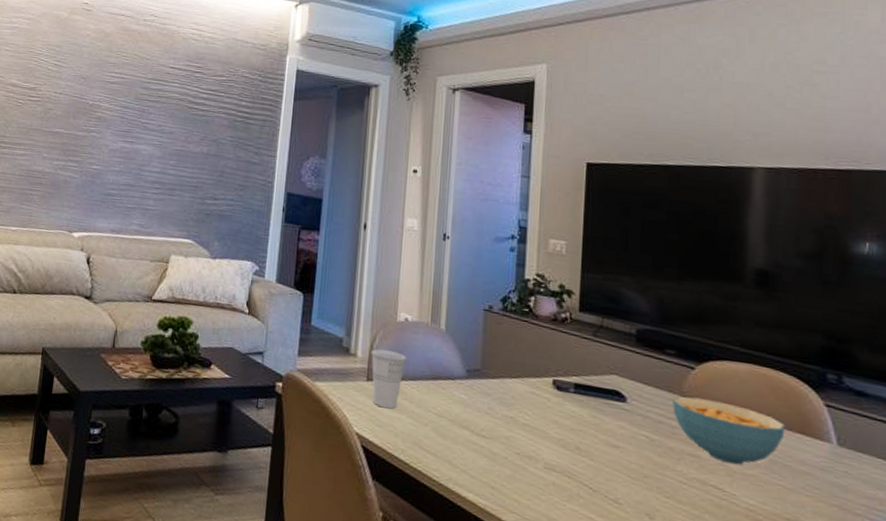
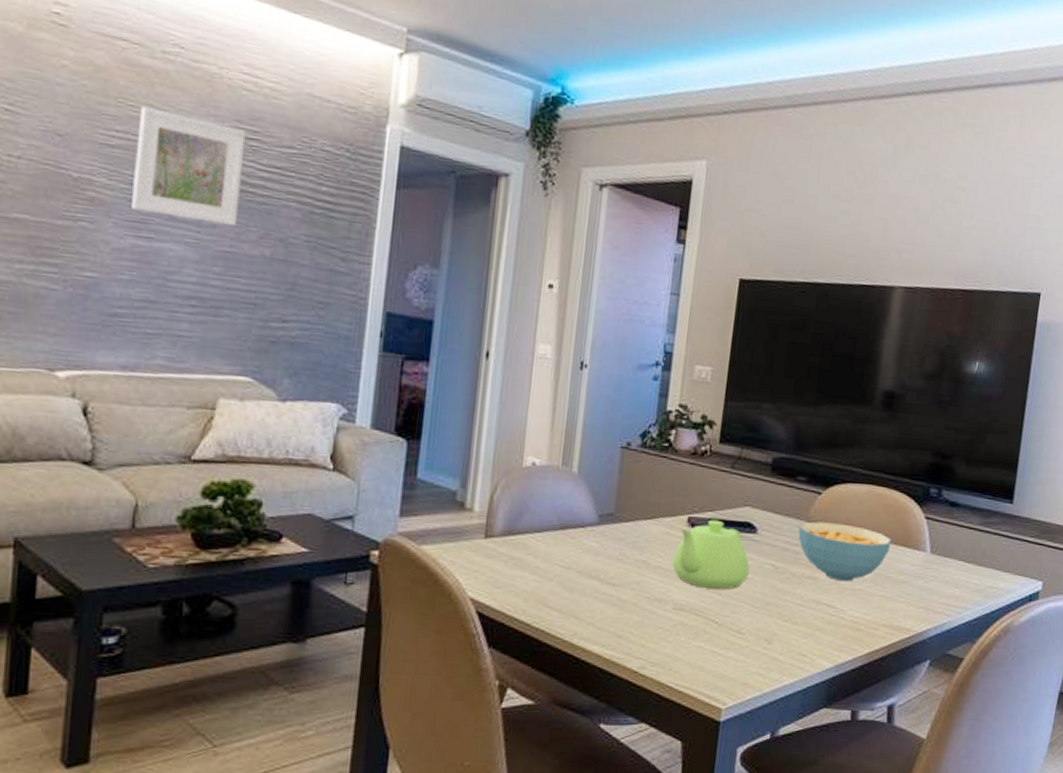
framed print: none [122,56,193,132] -> present [131,106,246,226]
cup: present [371,349,407,409] -> none [491,500,533,567]
teapot: none [540,384,622,456] -> present [672,519,750,590]

